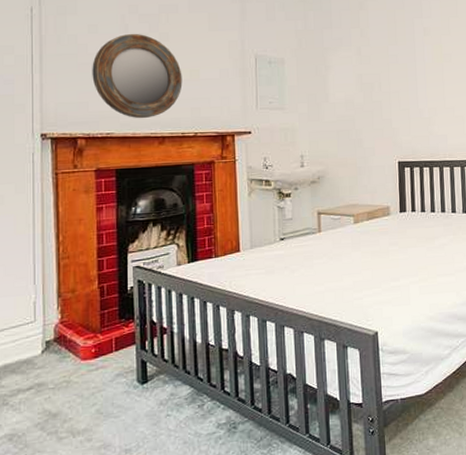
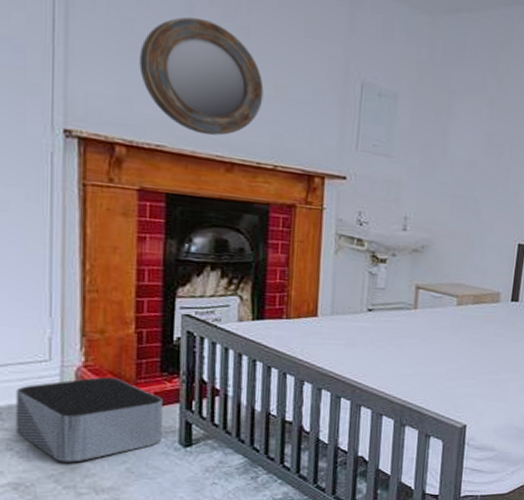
storage bin: none [10,329,123,411] -> present [15,376,163,462]

